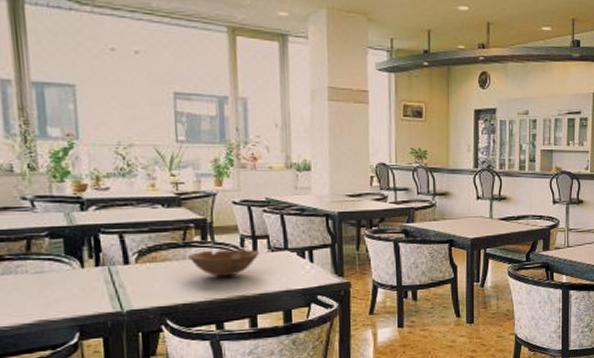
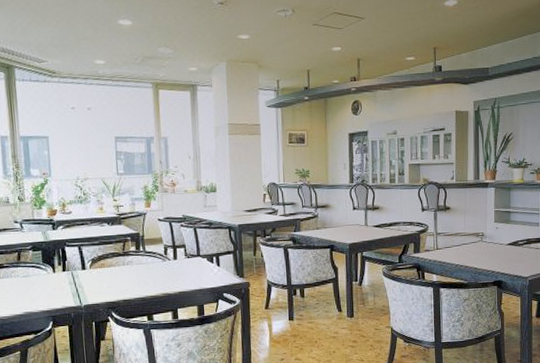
bowl: present [188,249,260,277] -> none [127,257,179,279]

